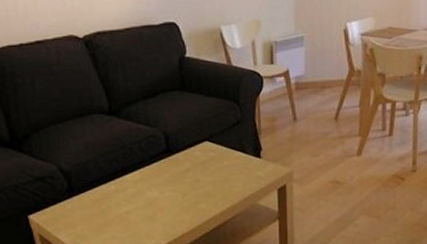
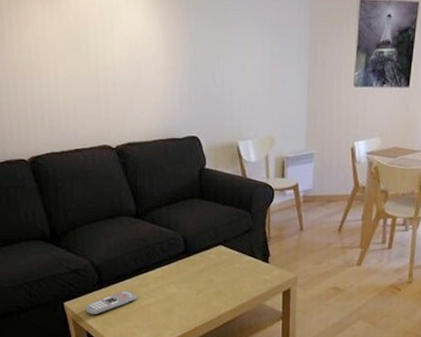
remote control: none [54,198,114,228] -> present [85,291,137,315]

